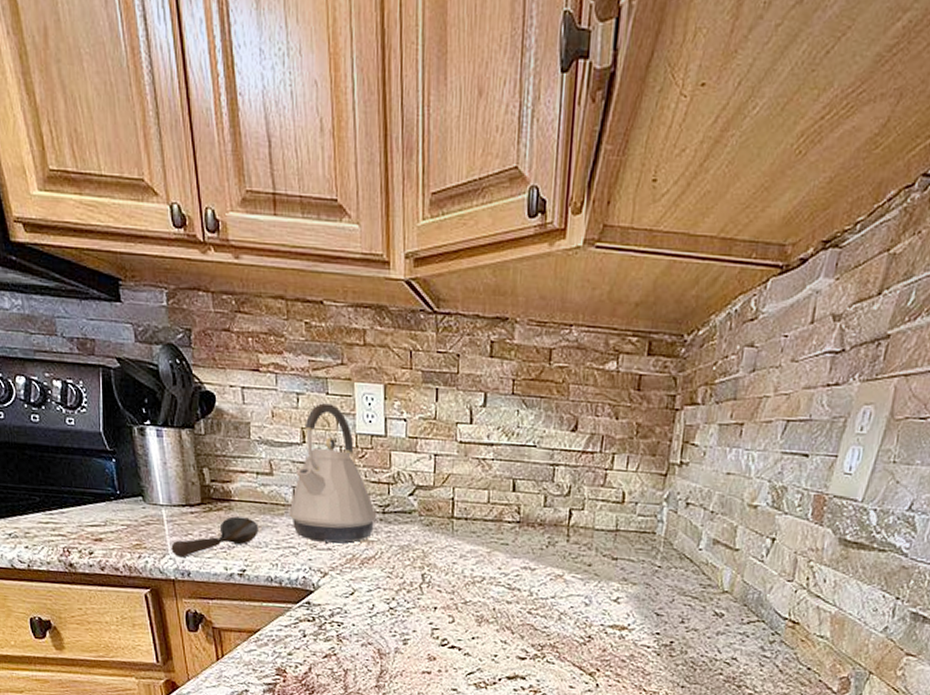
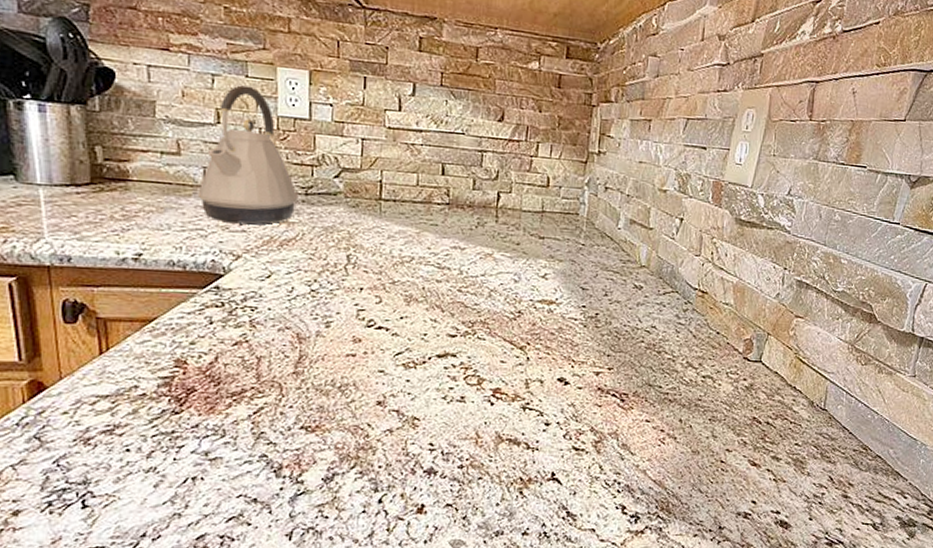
spoon: present [171,516,259,558] -> none [48,197,161,242]

